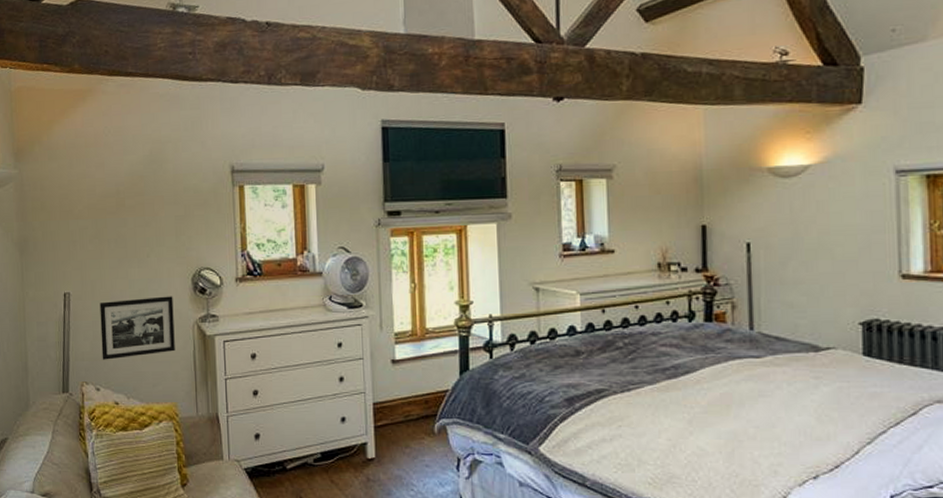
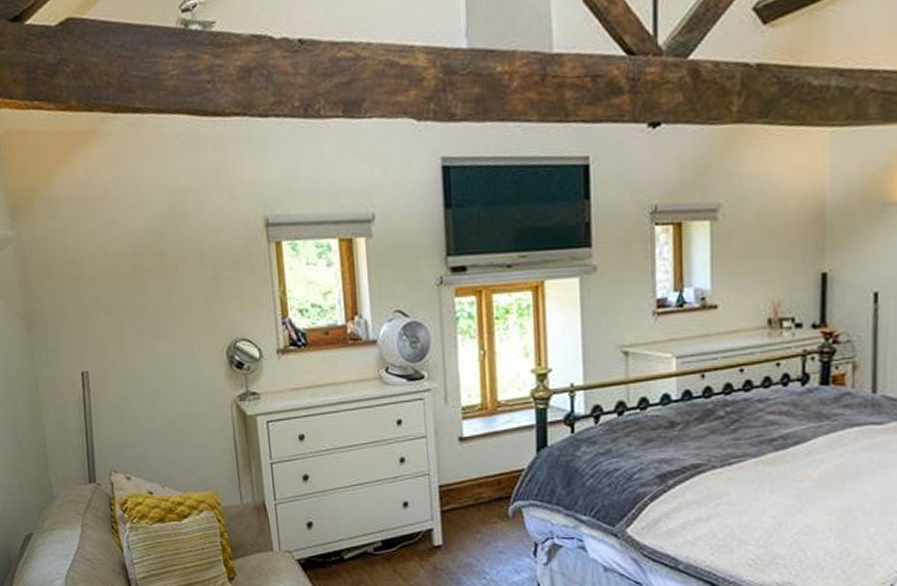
picture frame: present [100,296,175,360] -> none [123,372,213,446]

